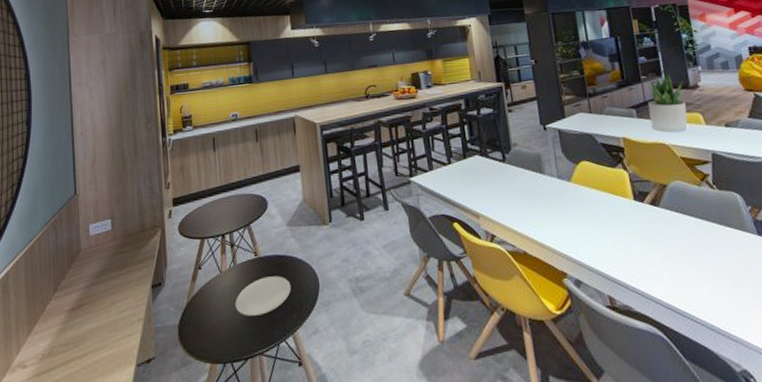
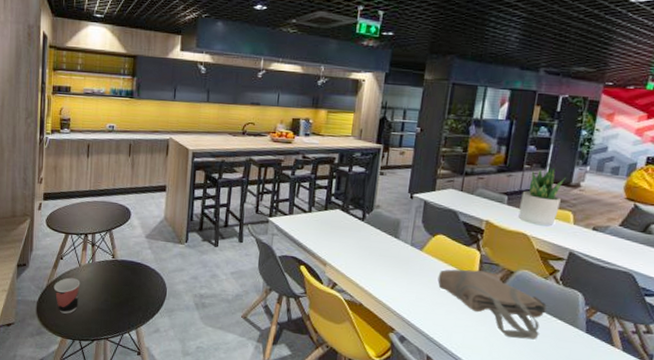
cup: none [194,288,225,334] -> present [53,277,81,314]
plate: present [235,276,291,316] -> none [89,277,141,308]
tote bag: none [594,190,714,257] -> present [437,269,547,340]

